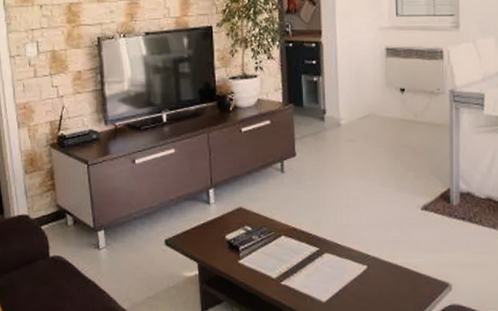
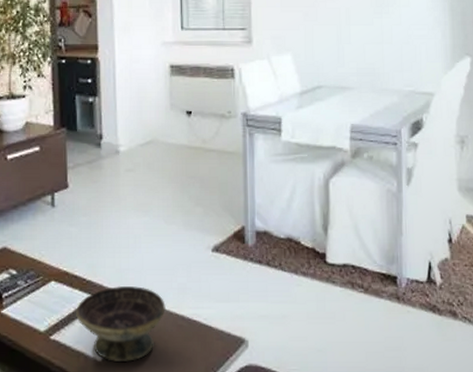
decorative bowl: none [302,239,381,303] -> present [75,285,166,361]

